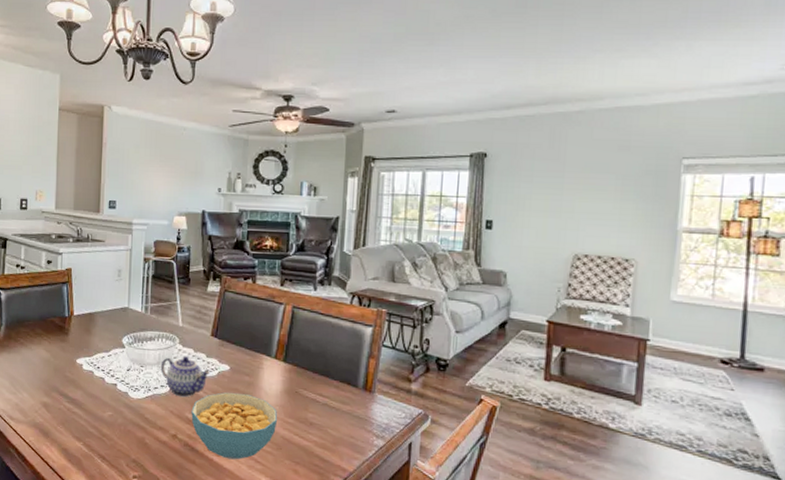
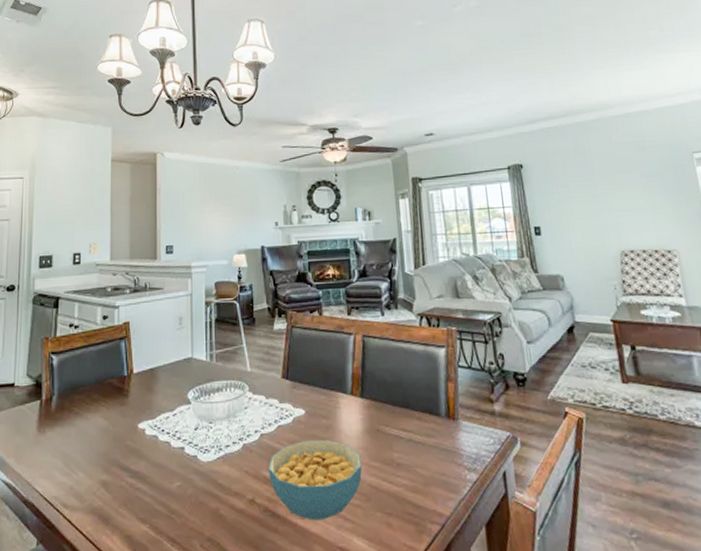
teapot: present [160,356,210,398] -> none [231,404,284,453]

